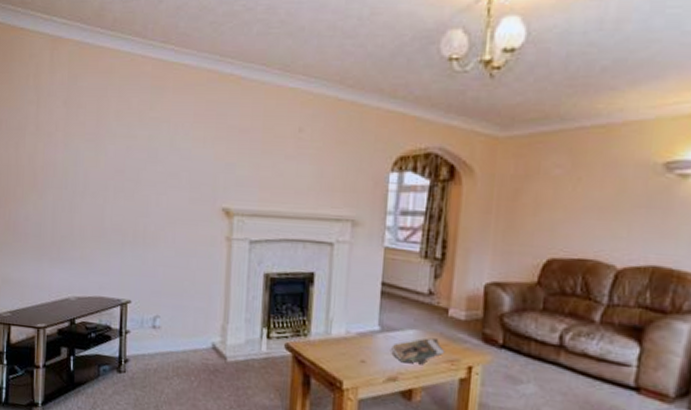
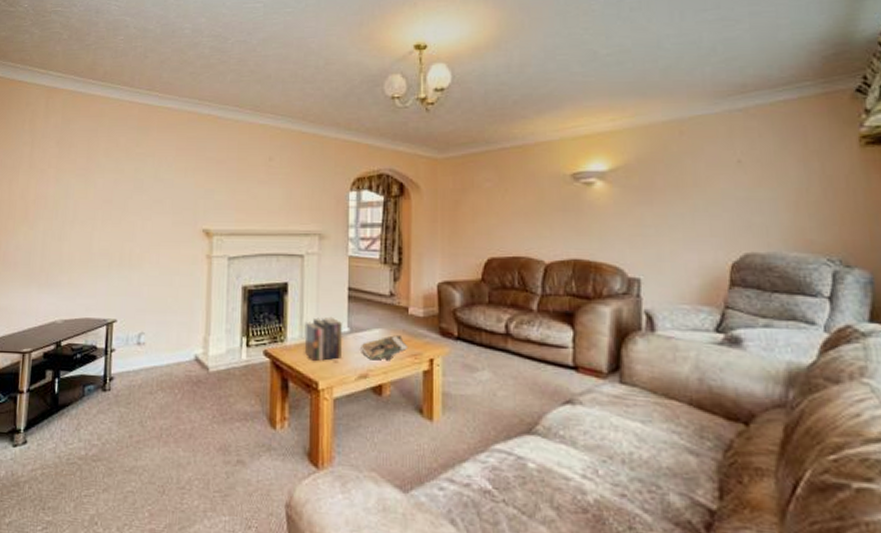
books: none [329,312,372,360] -> present [304,316,342,362]

